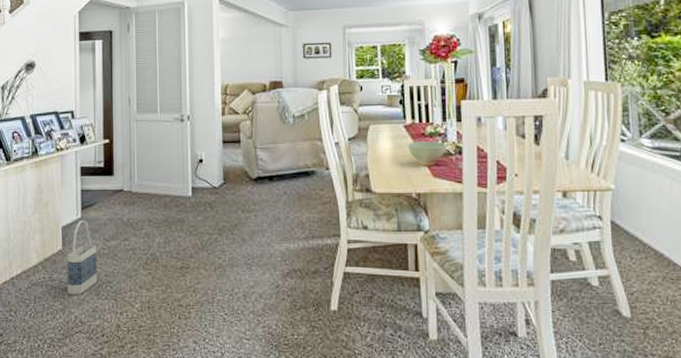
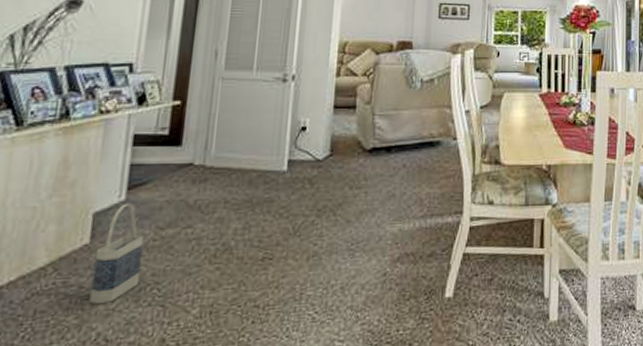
bowl: present [406,141,447,166] -> none [540,111,580,137]

